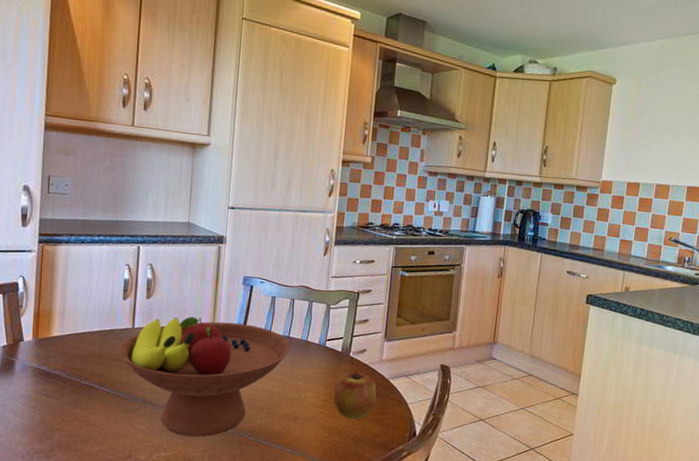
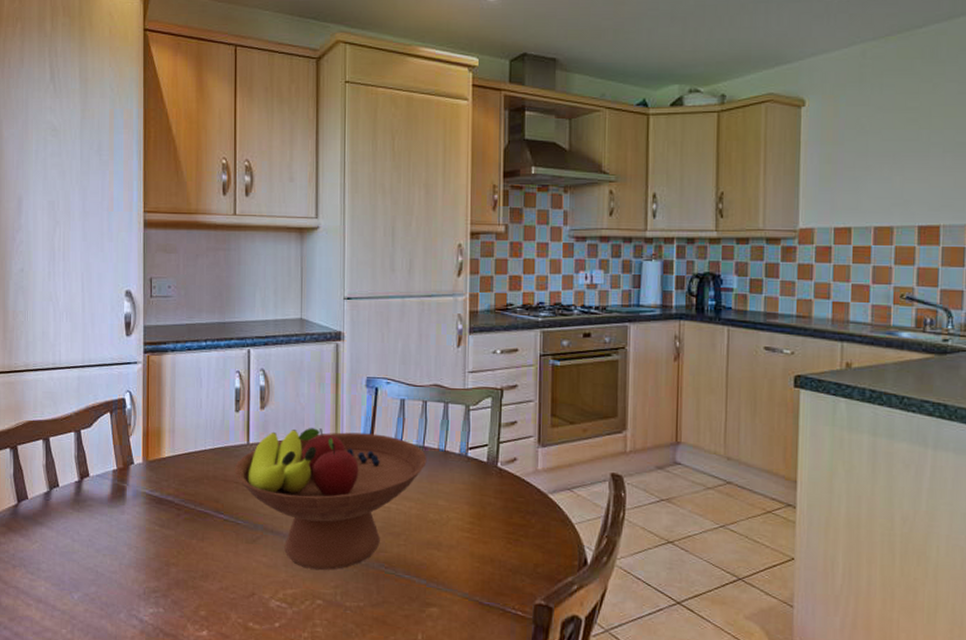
apple: present [333,370,377,420] -> none [482,484,533,546]

